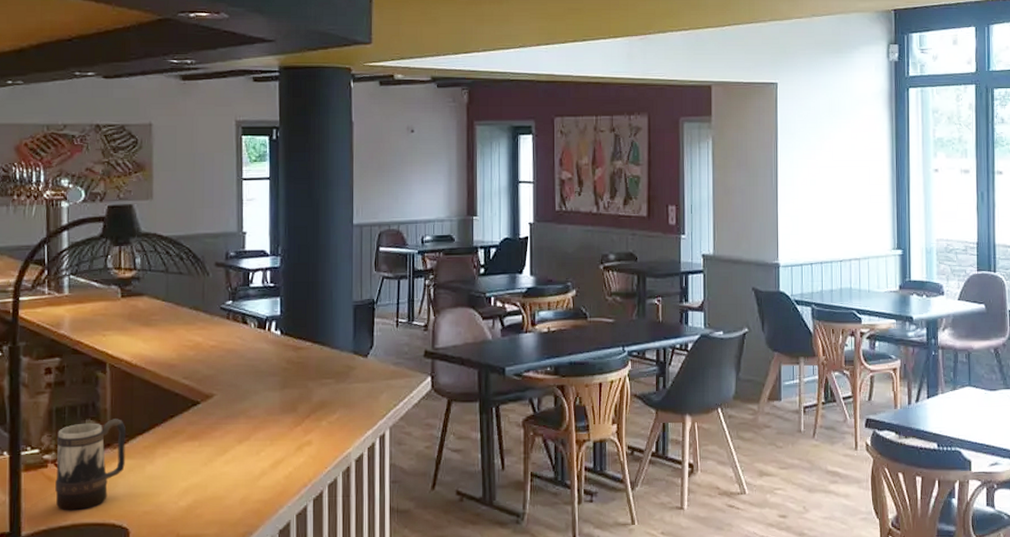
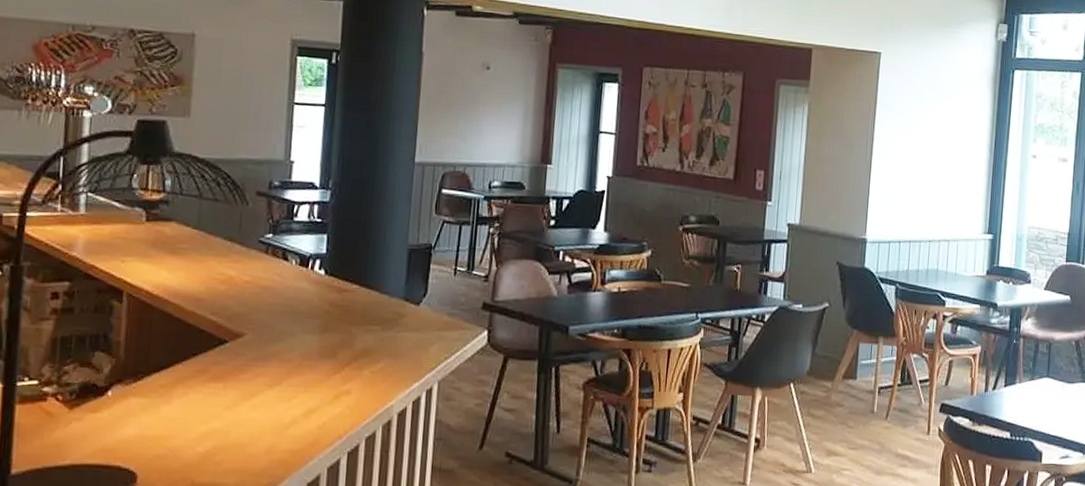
beer mug: present [55,419,125,510] -> none [54,353,141,449]

